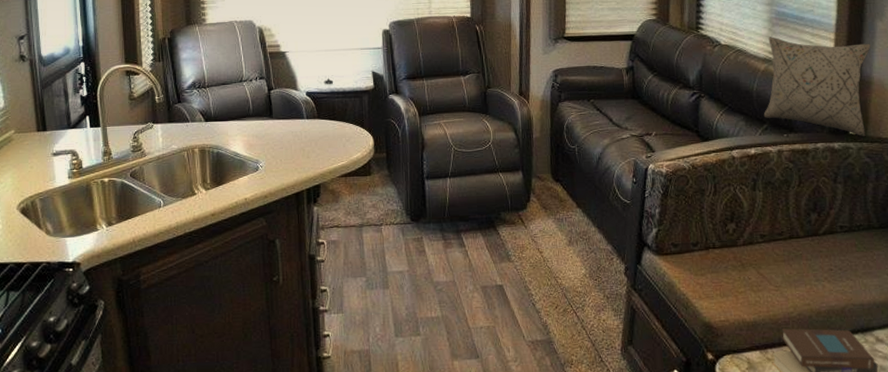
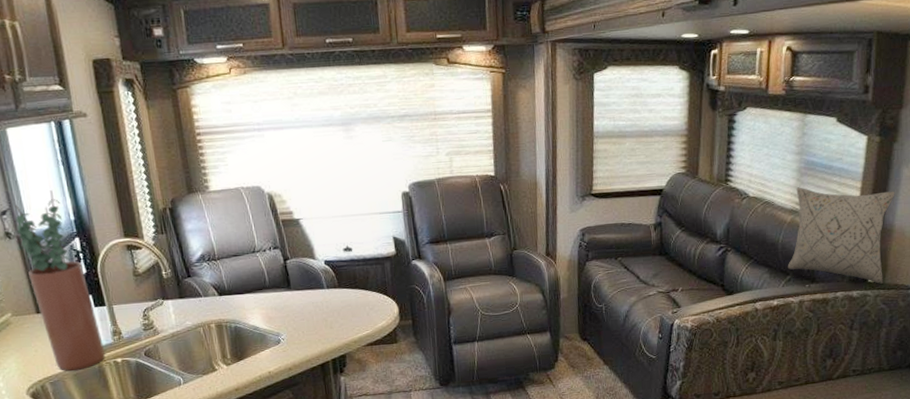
vase: none [31,19,95,188] -> present [15,190,106,371]

